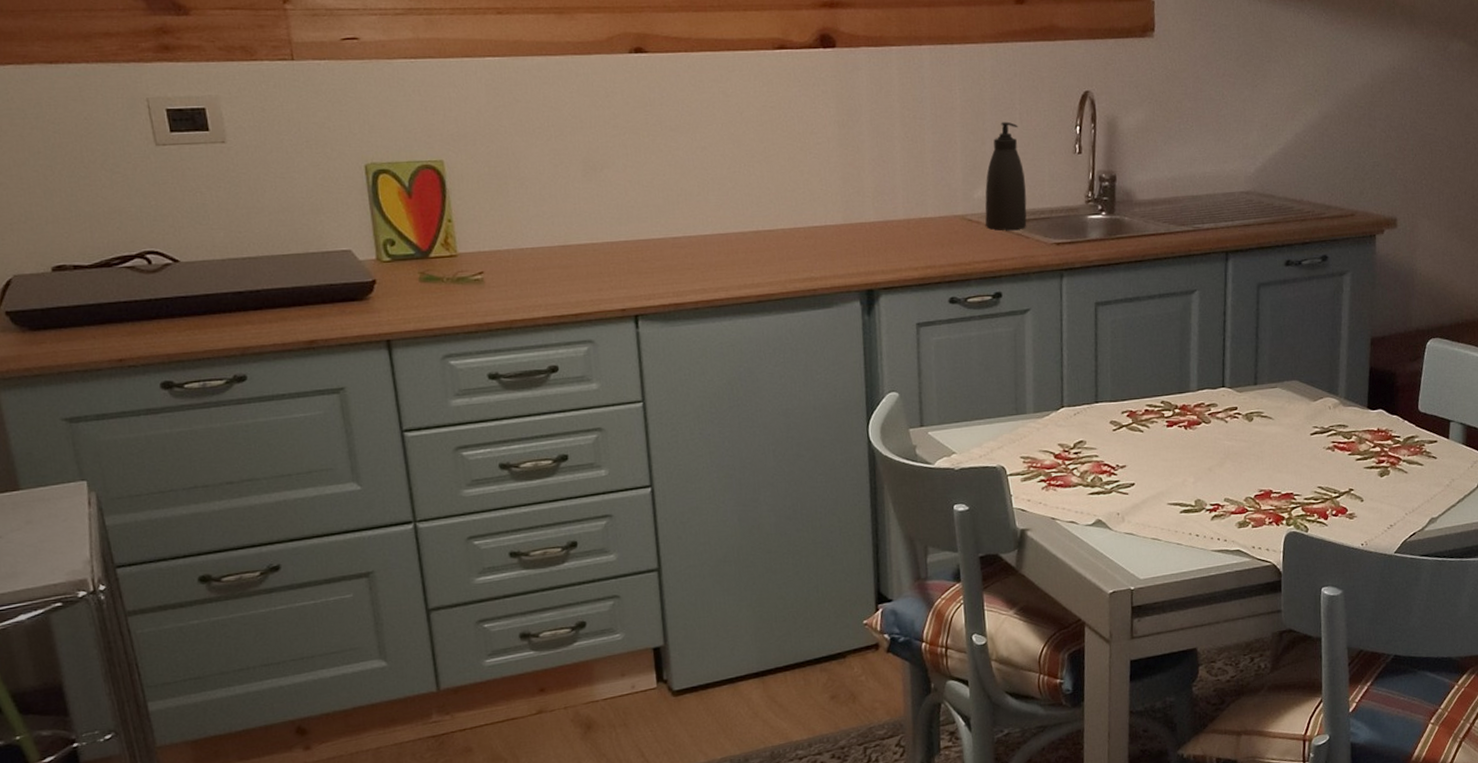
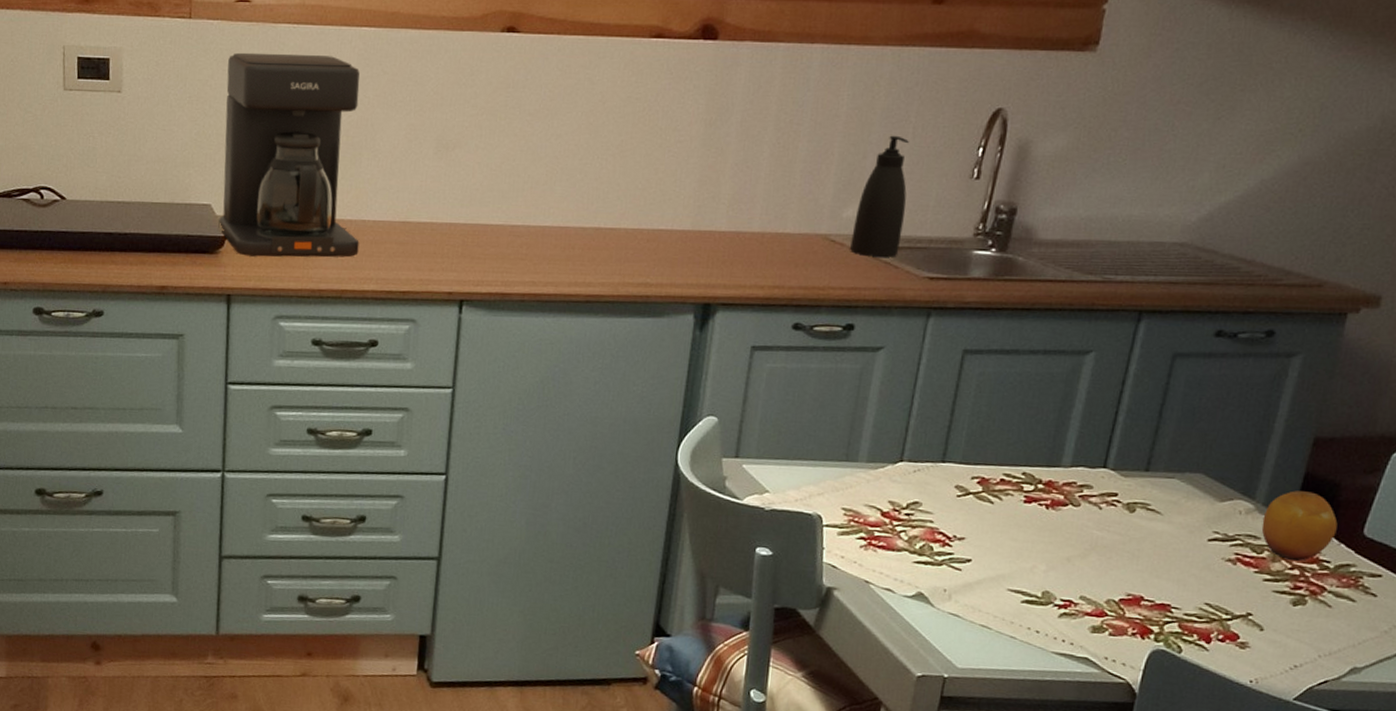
coffee maker: none [344,88,522,299] -> present [218,52,360,258]
fruit: none [1346,382,1400,440] -> present [1261,490,1338,561]

